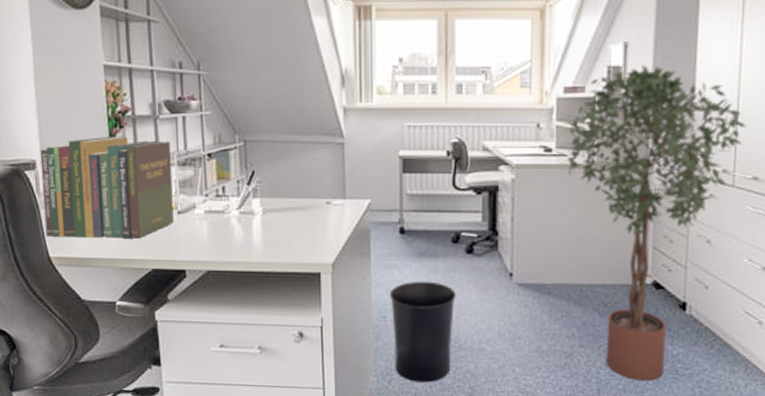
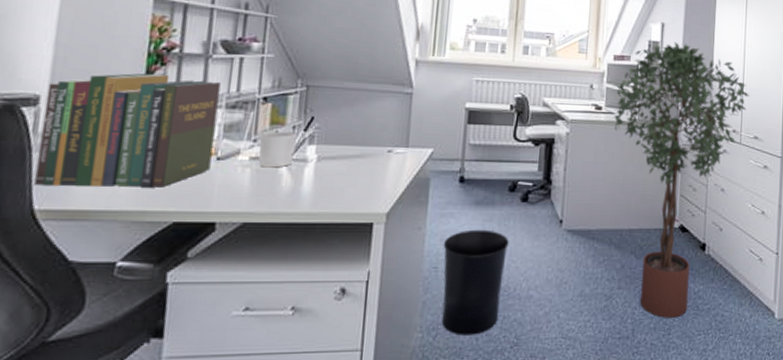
mug: none [210,186,242,221] -> present [258,131,297,168]

